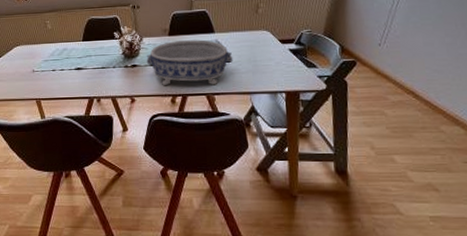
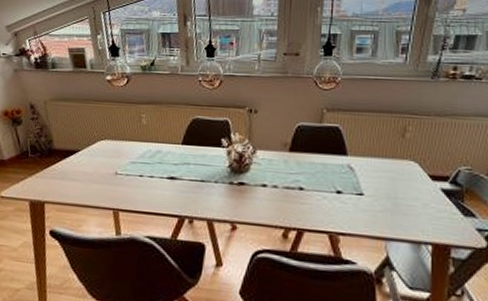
decorative bowl: present [146,39,233,86] -> none [257,159,368,223]

